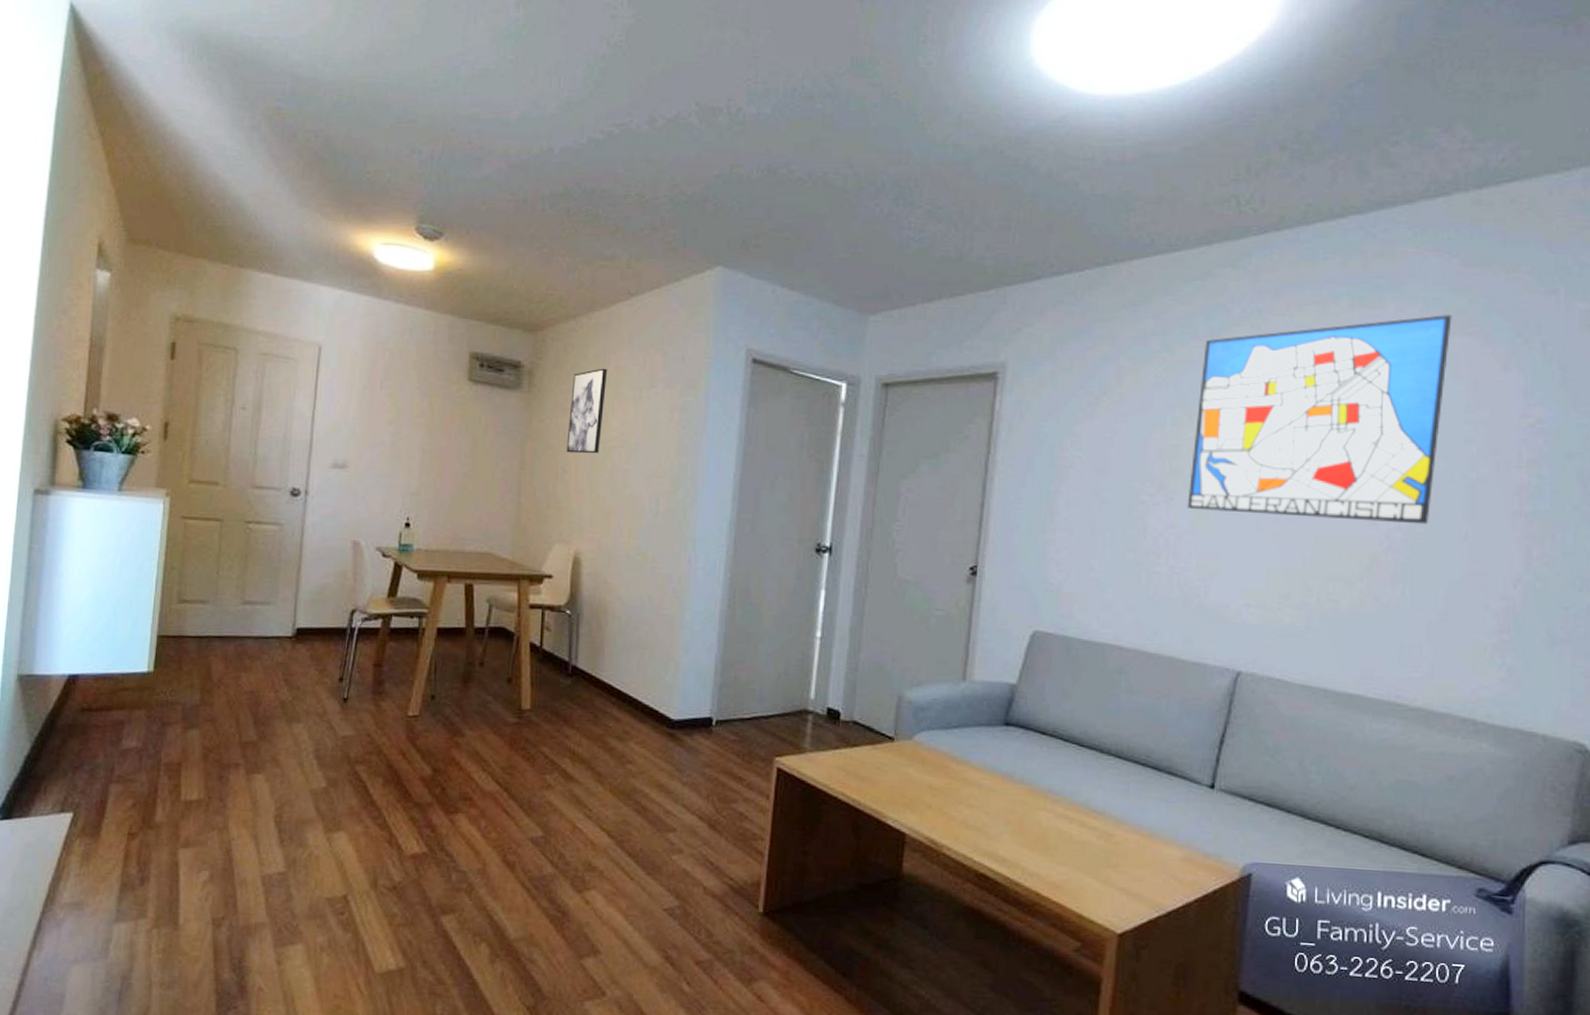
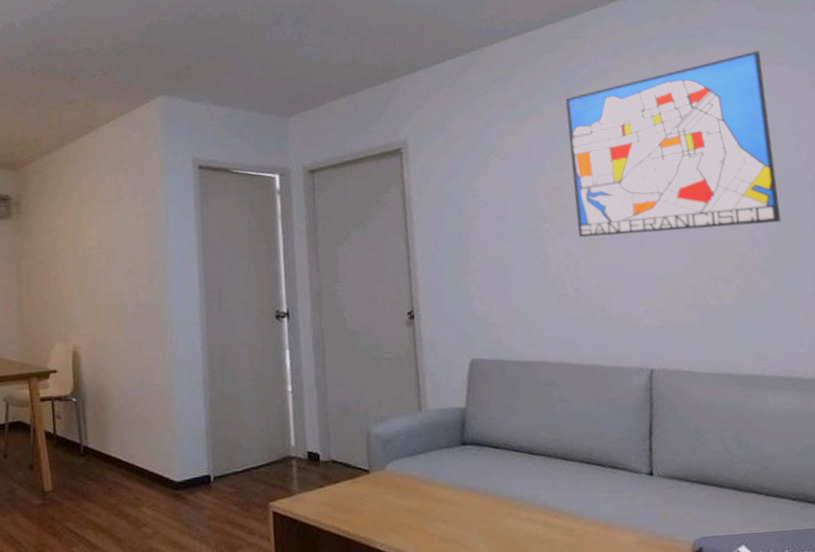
wall art: present [566,368,607,454] -> none [53,190,83,265]

